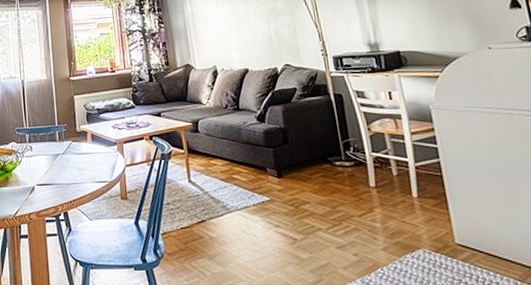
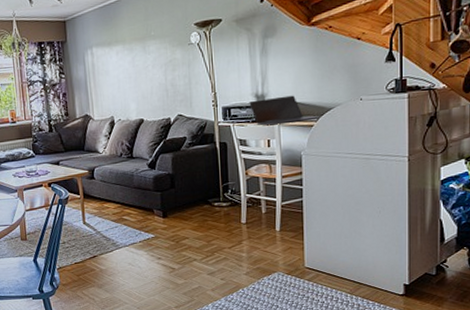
laptop: none [362,44,445,76] -> present [249,95,320,126]

